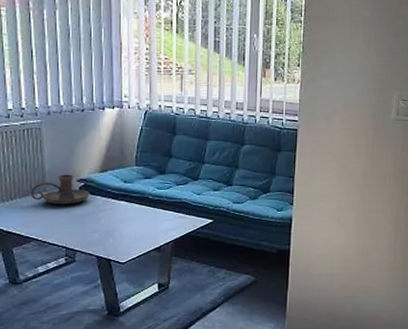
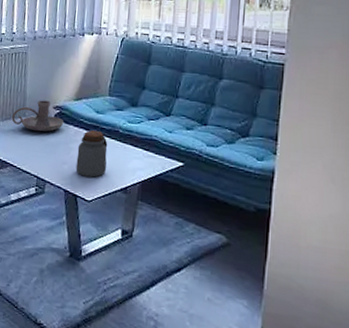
jar: none [107,199,139,242] -> present [76,130,108,178]

